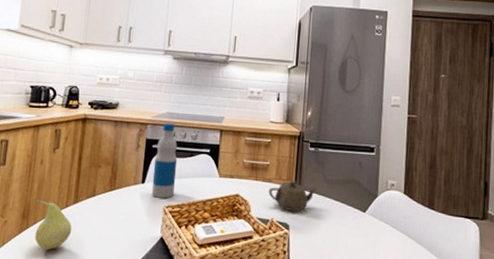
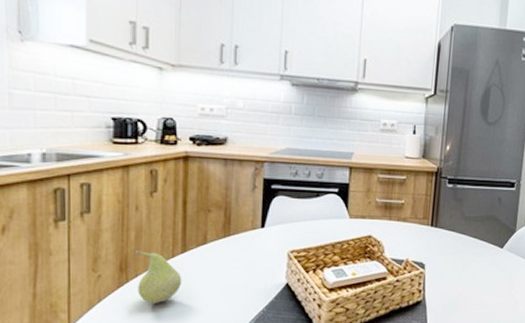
bottle: present [151,123,178,199] -> none [273,160,302,243]
teapot: present [268,179,318,212] -> none [403,218,456,251]

